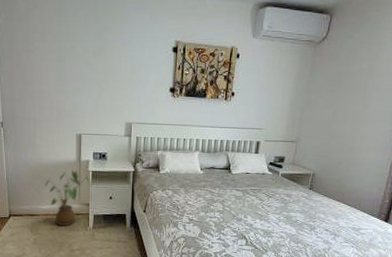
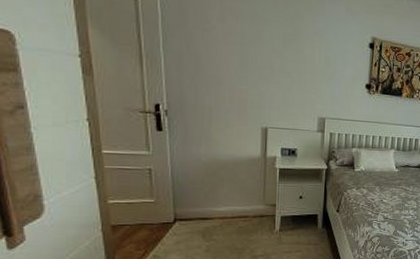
house plant: present [44,170,91,226] -> none [221,167,278,230]

